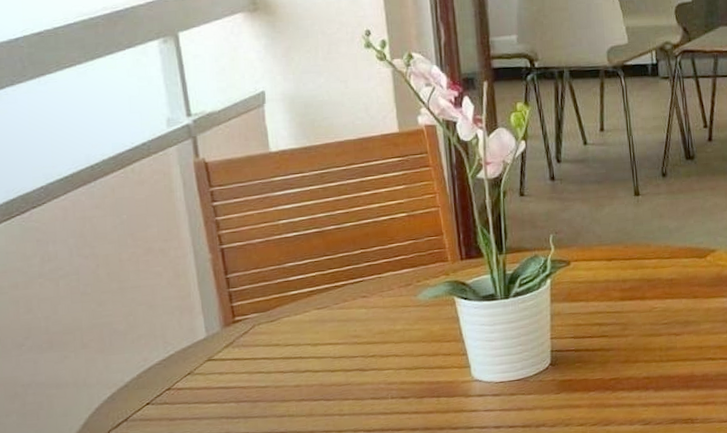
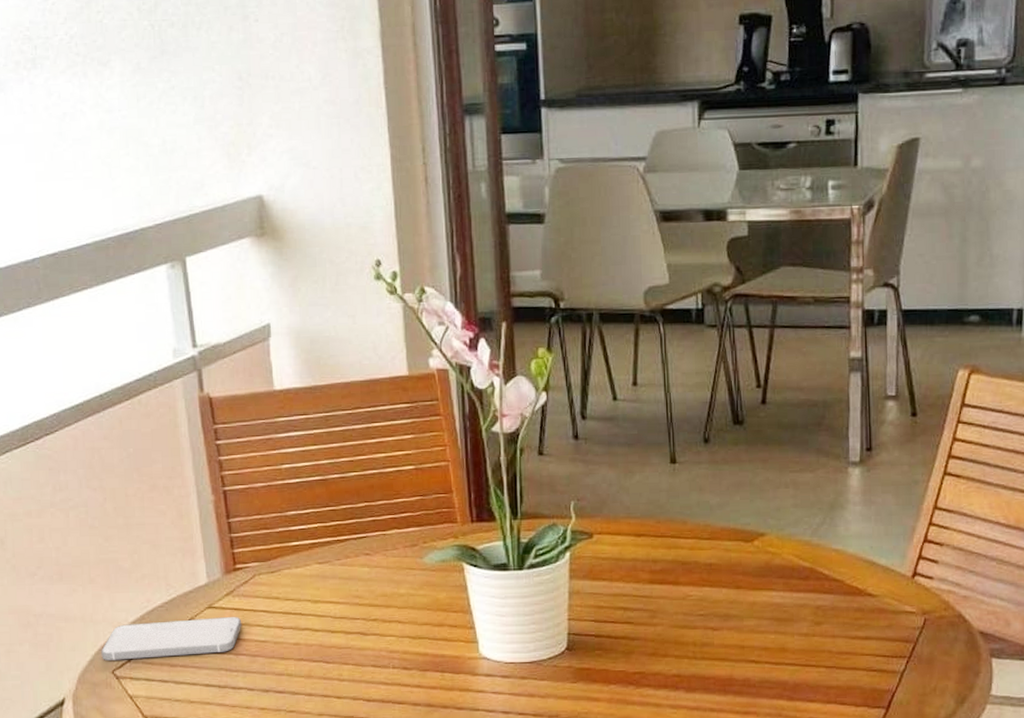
smartphone: none [96,366,243,422] -> present [101,616,242,660]

